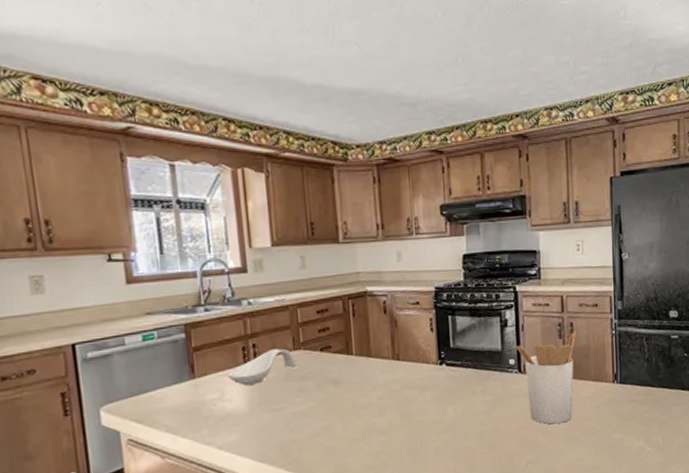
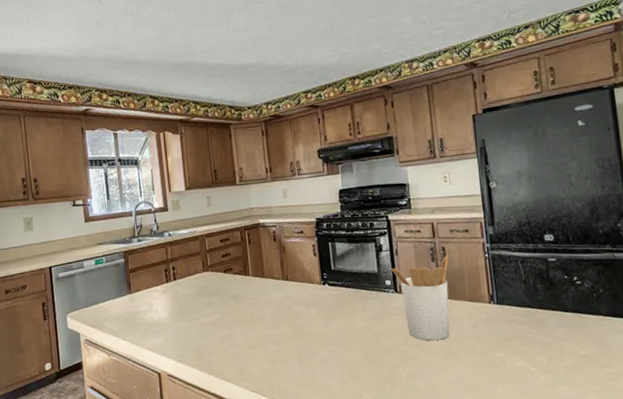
spoon rest: present [227,348,298,385] -> none [154,270,207,299]

